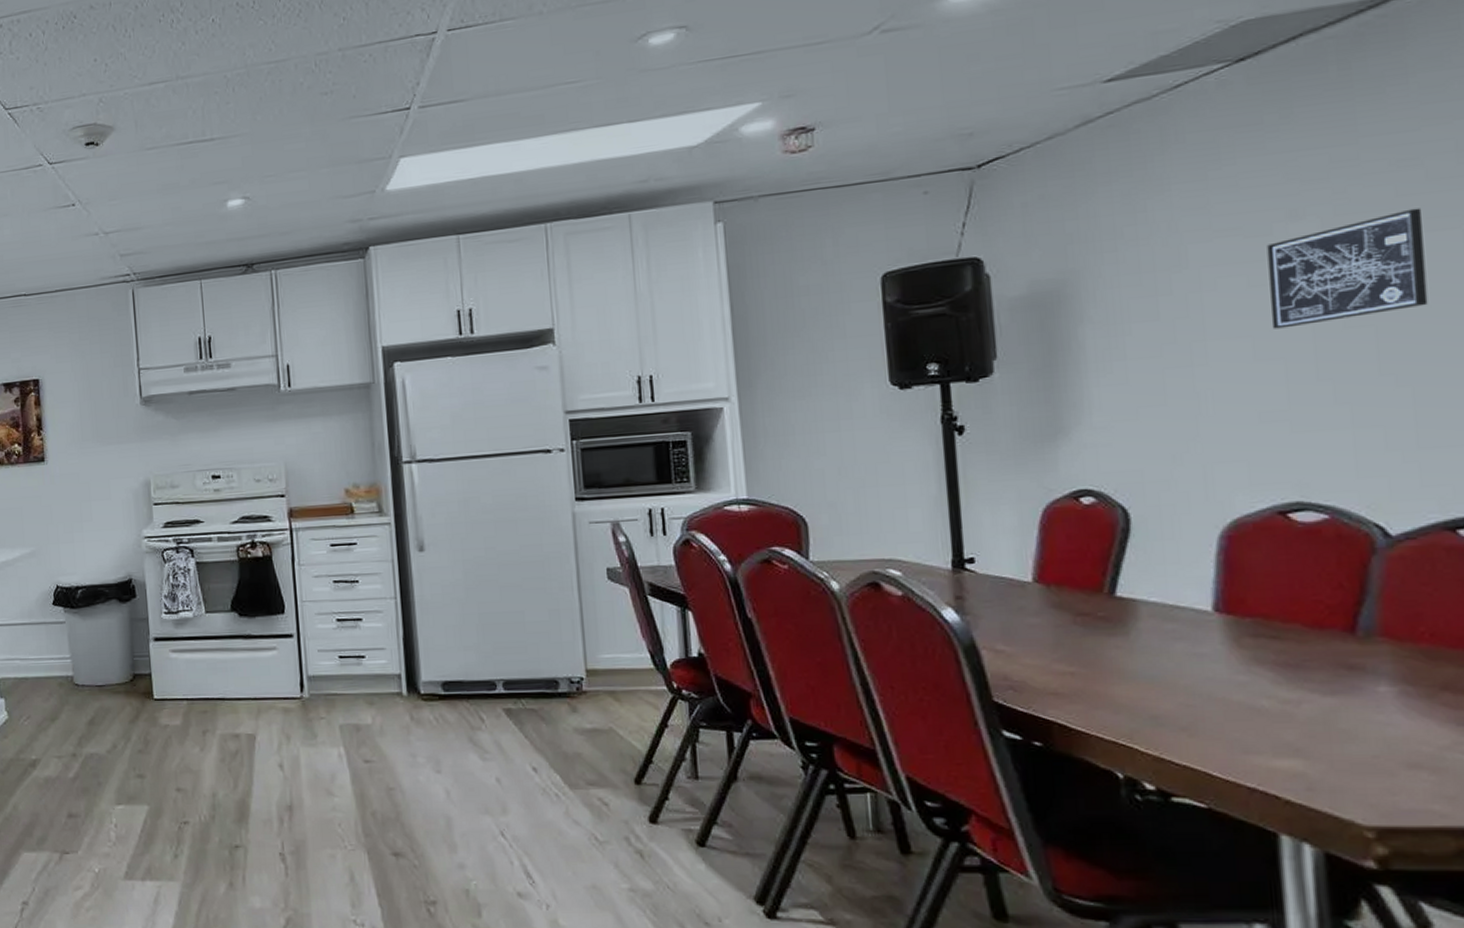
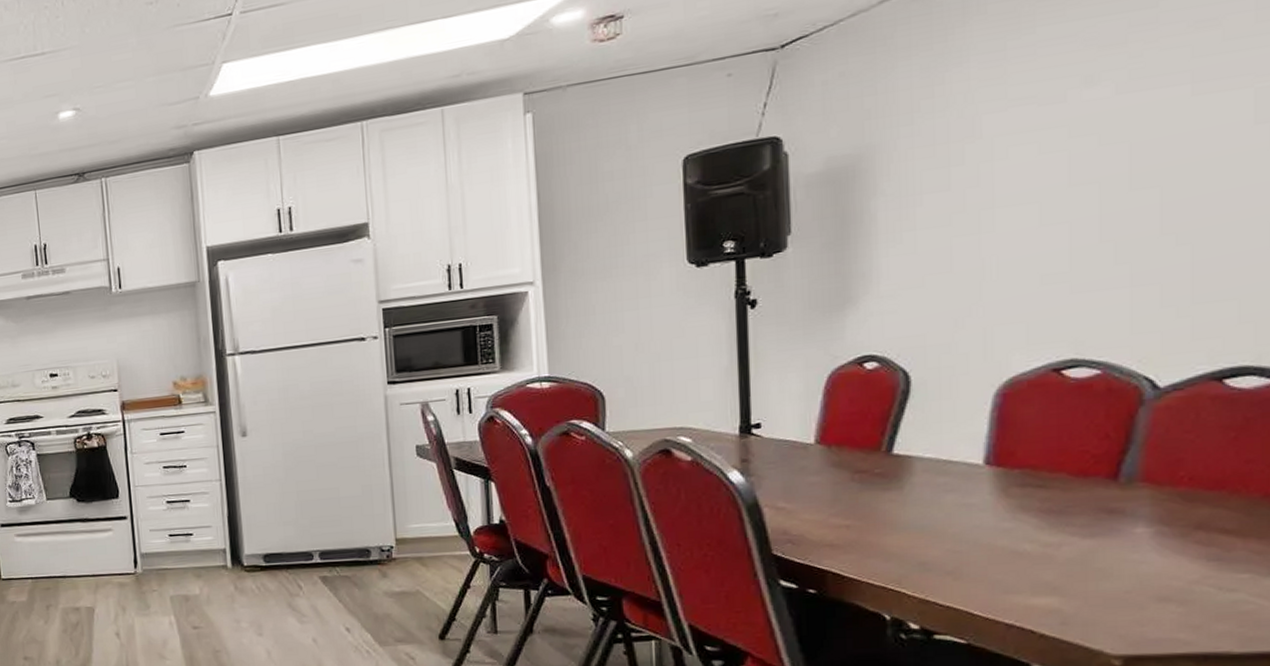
wall art: present [1267,208,1428,329] -> none [1059,68,1216,194]

